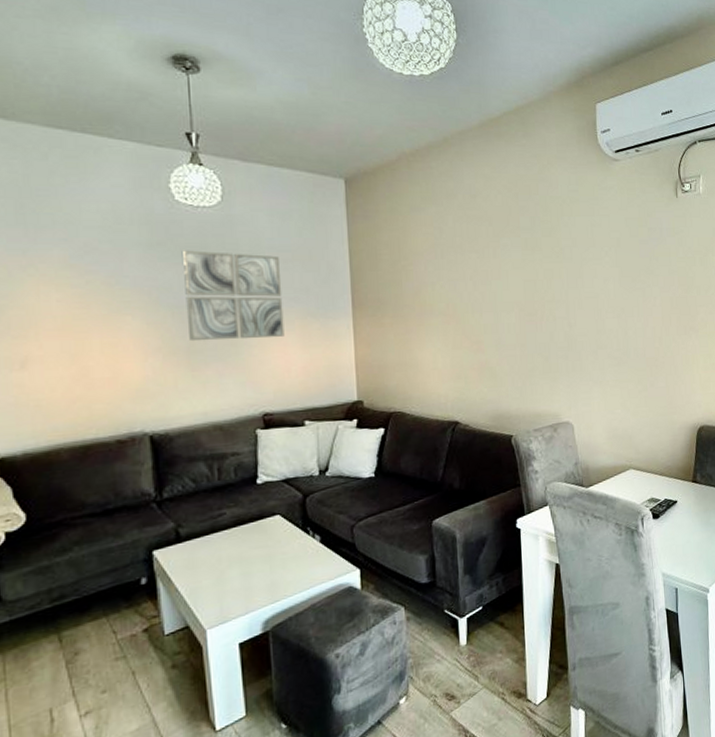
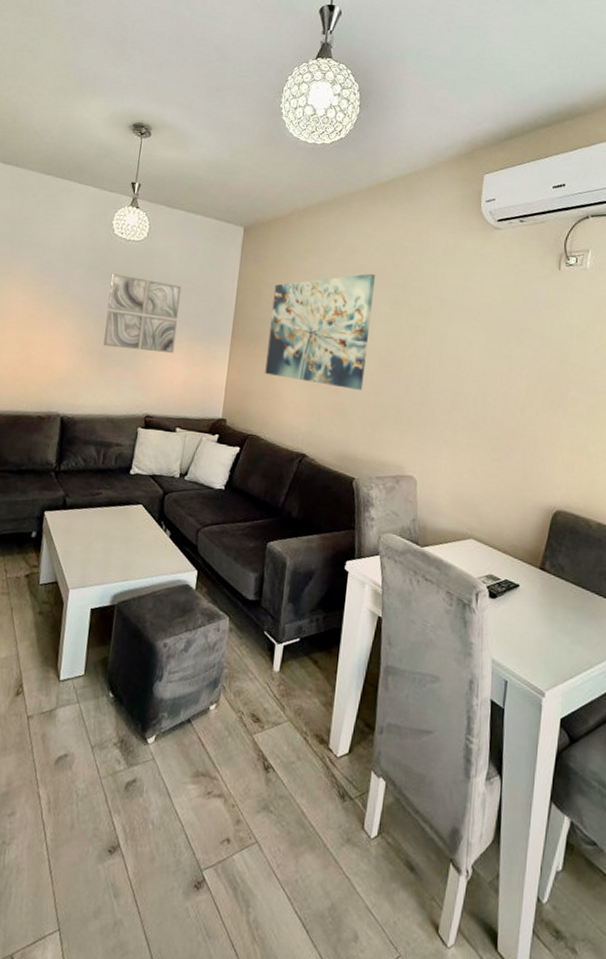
wall art: none [393,219,507,345] -> present [265,273,376,390]

